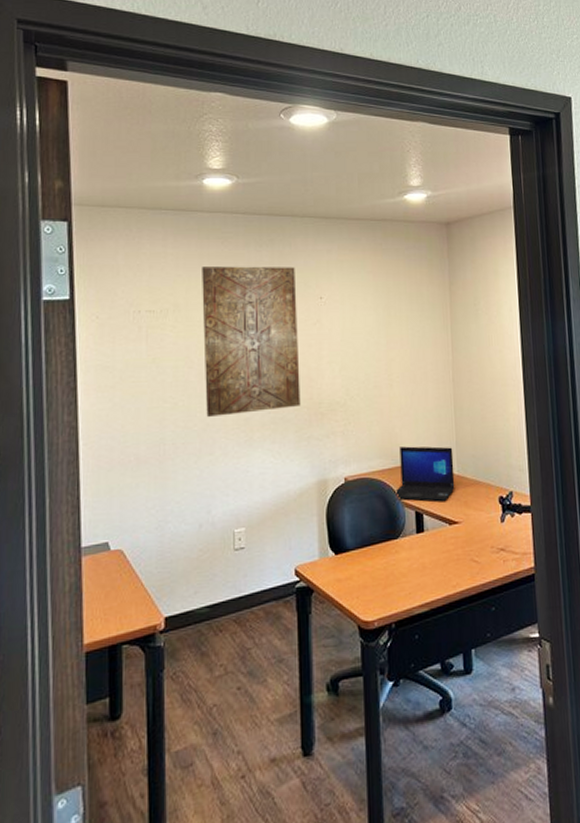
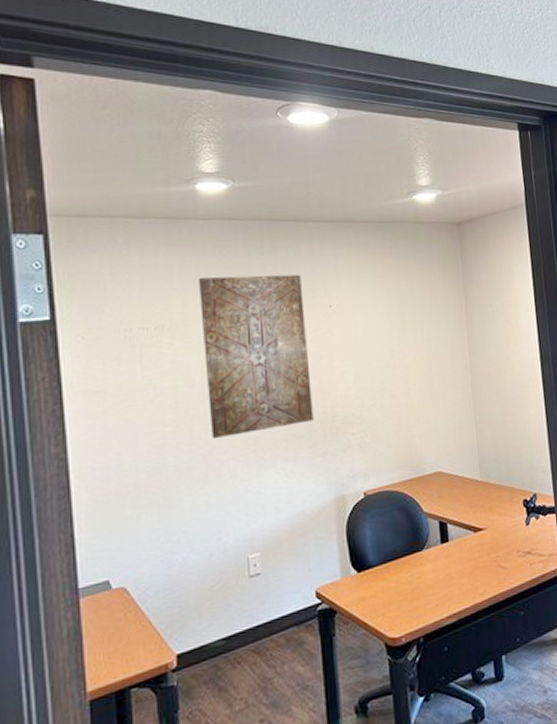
laptop: present [394,446,455,502] -> none [416,453,479,511]

